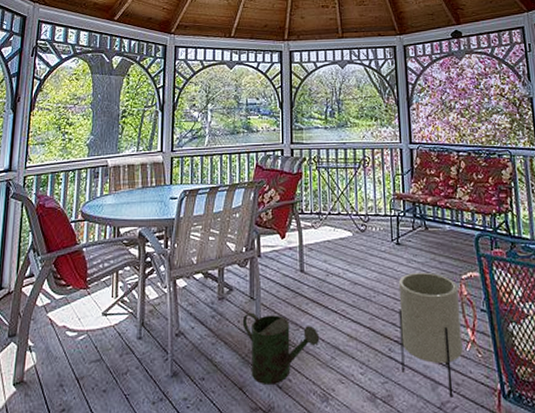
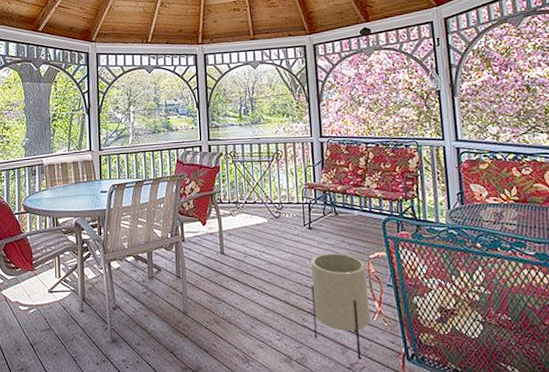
watering can: present [242,312,320,384] -> none [170,289,240,349]

